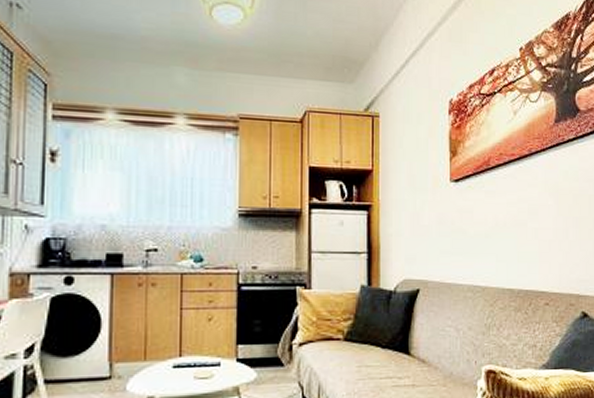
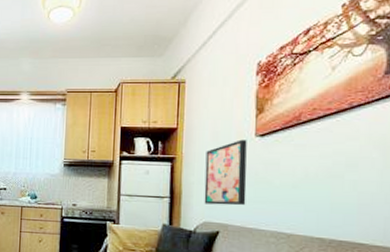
wall art: none [403,185,444,259] -> present [204,139,247,206]

